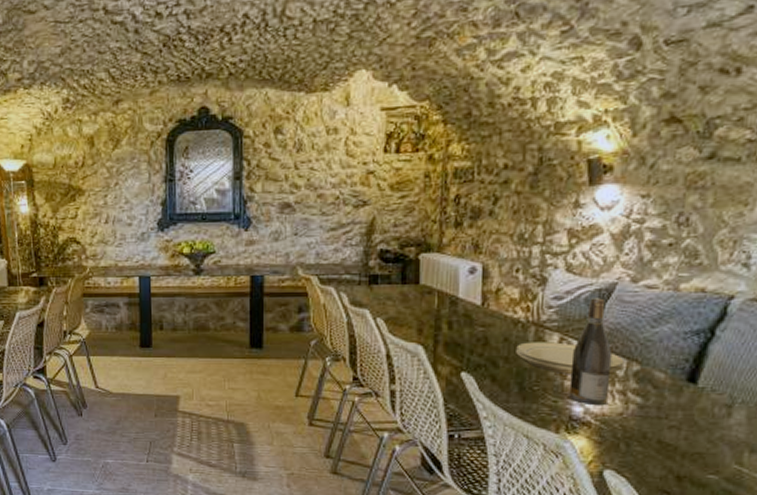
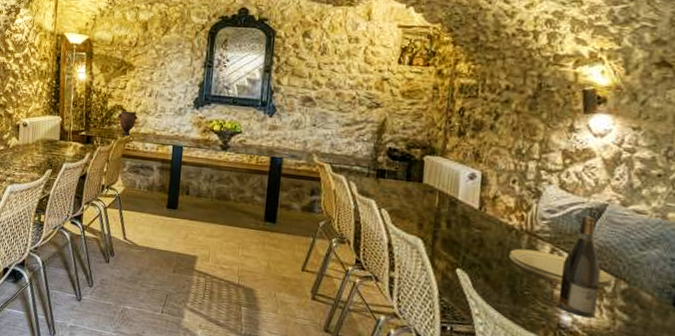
decorative urn: none [73,243,95,273] -> present [118,110,138,137]

